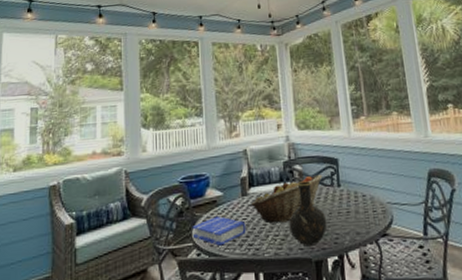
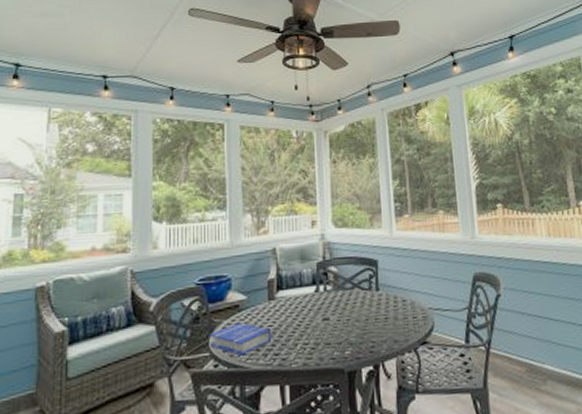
fruit basket: present [250,174,323,224] -> none [277,277,360,331]
vase: present [289,181,327,247] -> none [321,284,363,356]

